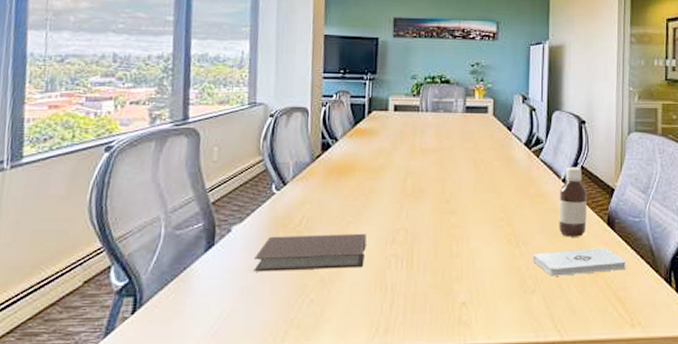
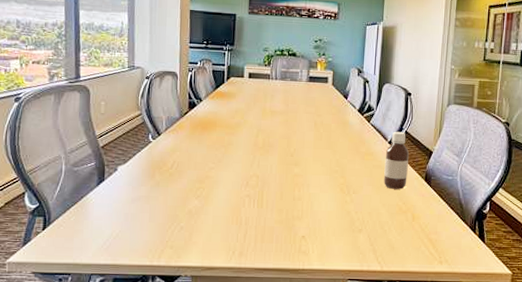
notebook: present [253,233,367,272] -> none [136,176,225,204]
notepad: present [533,248,627,276] -> none [361,199,439,220]

